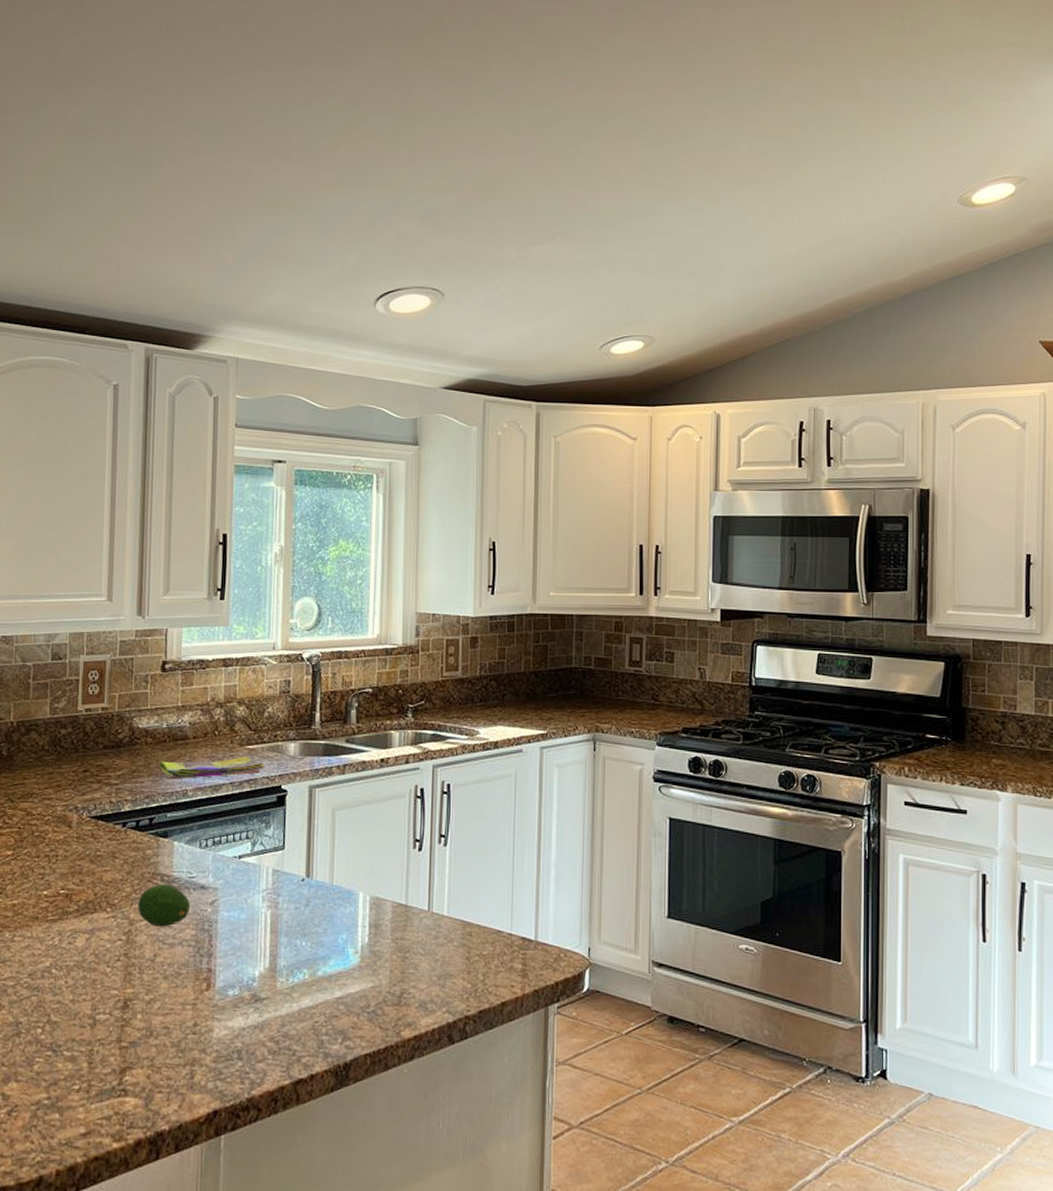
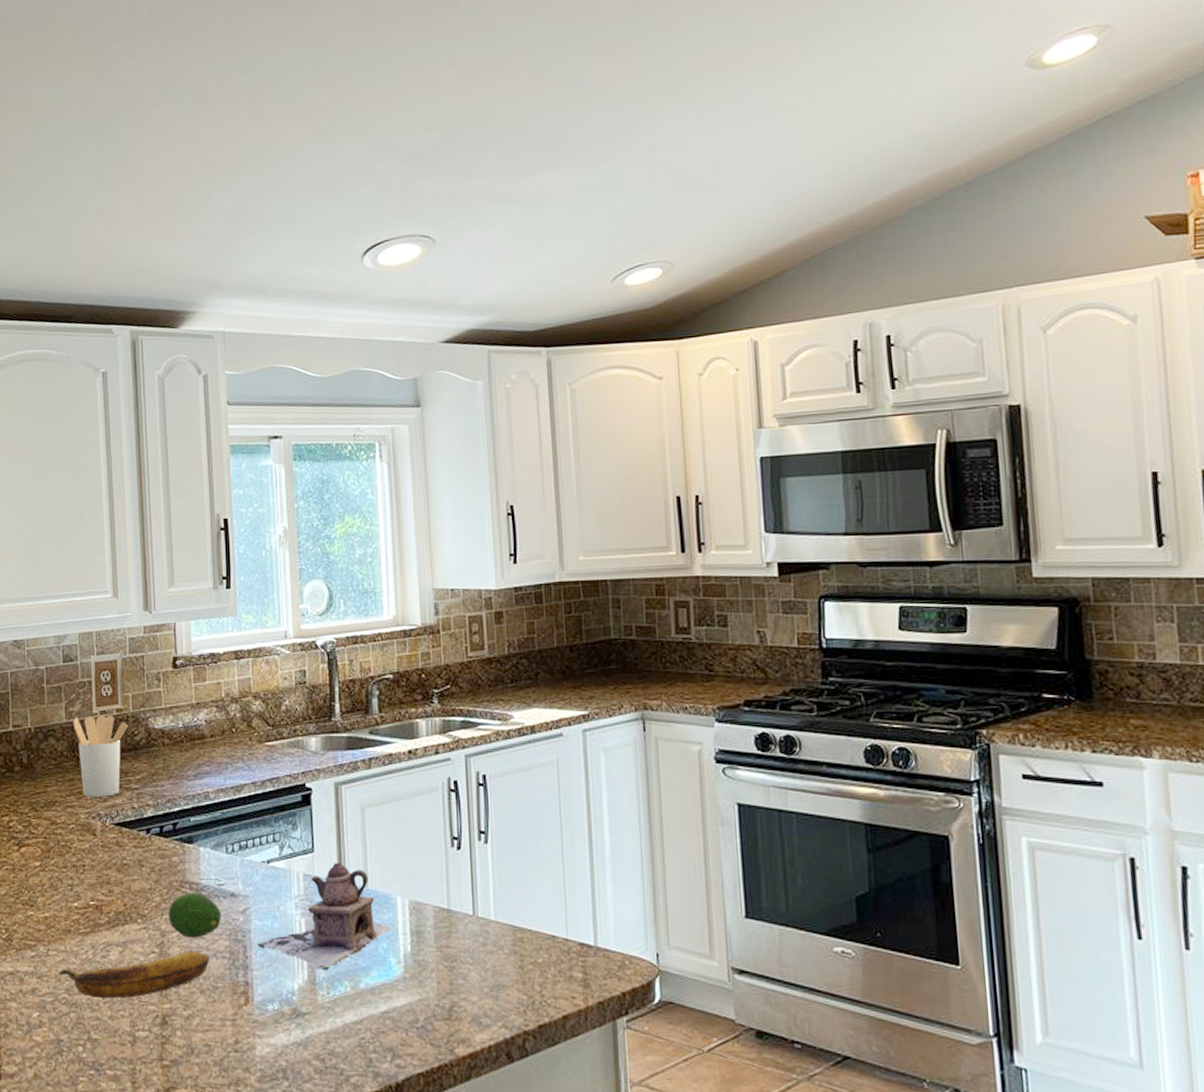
banana: none [22,939,175,984] -> present [58,951,209,999]
utensil holder: none [56,712,113,791] -> present [73,714,128,797]
dish towel: present [159,756,266,779] -> none [178,754,287,780]
teapot: none [222,860,353,959] -> present [256,863,393,970]

